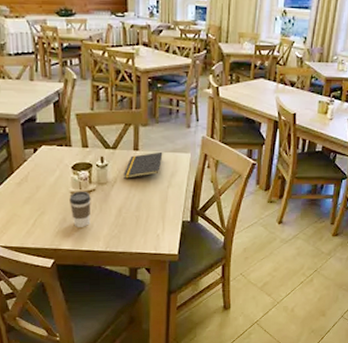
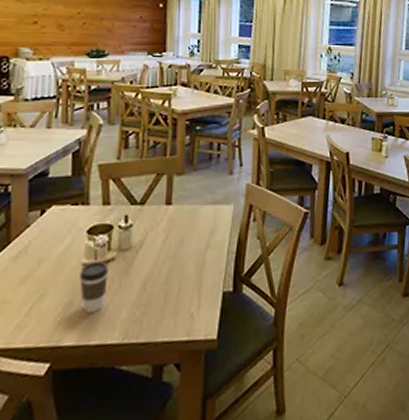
notepad: present [123,151,163,179] -> none [152,204,201,242]

